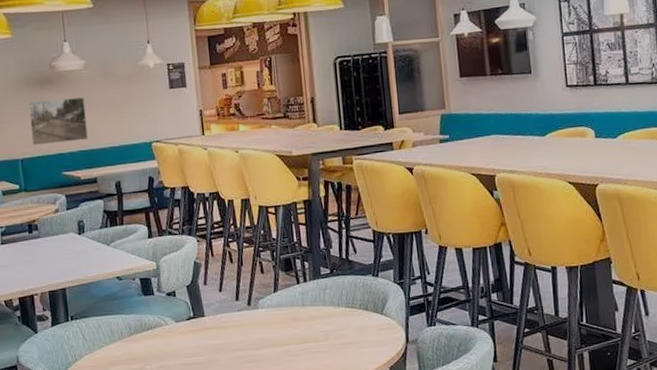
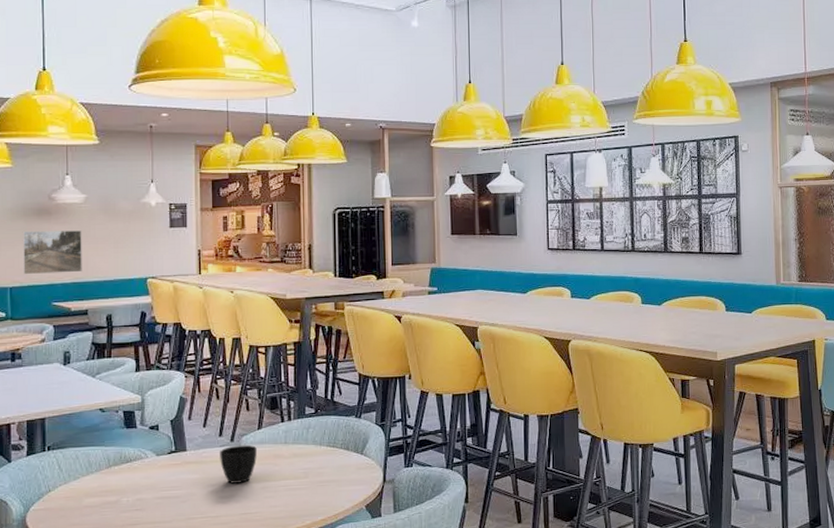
cup: none [238,308,275,348] -> present [220,444,257,484]

